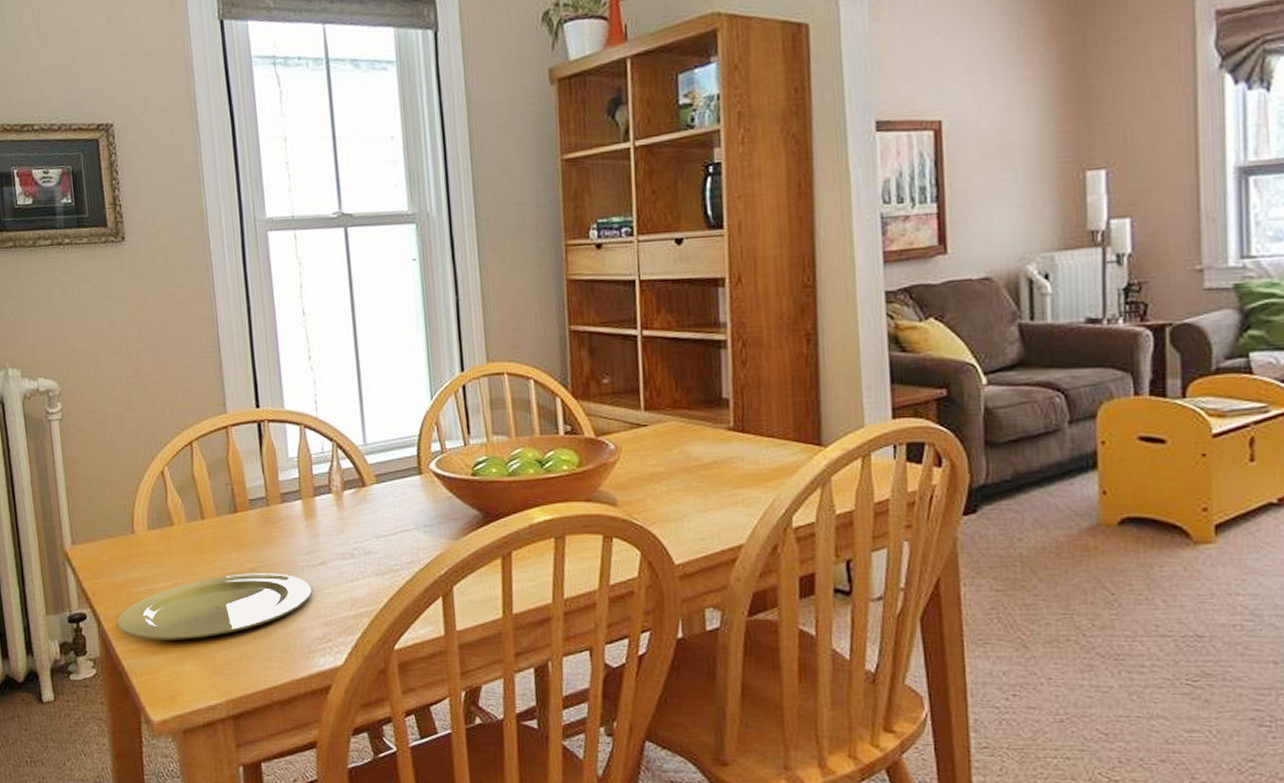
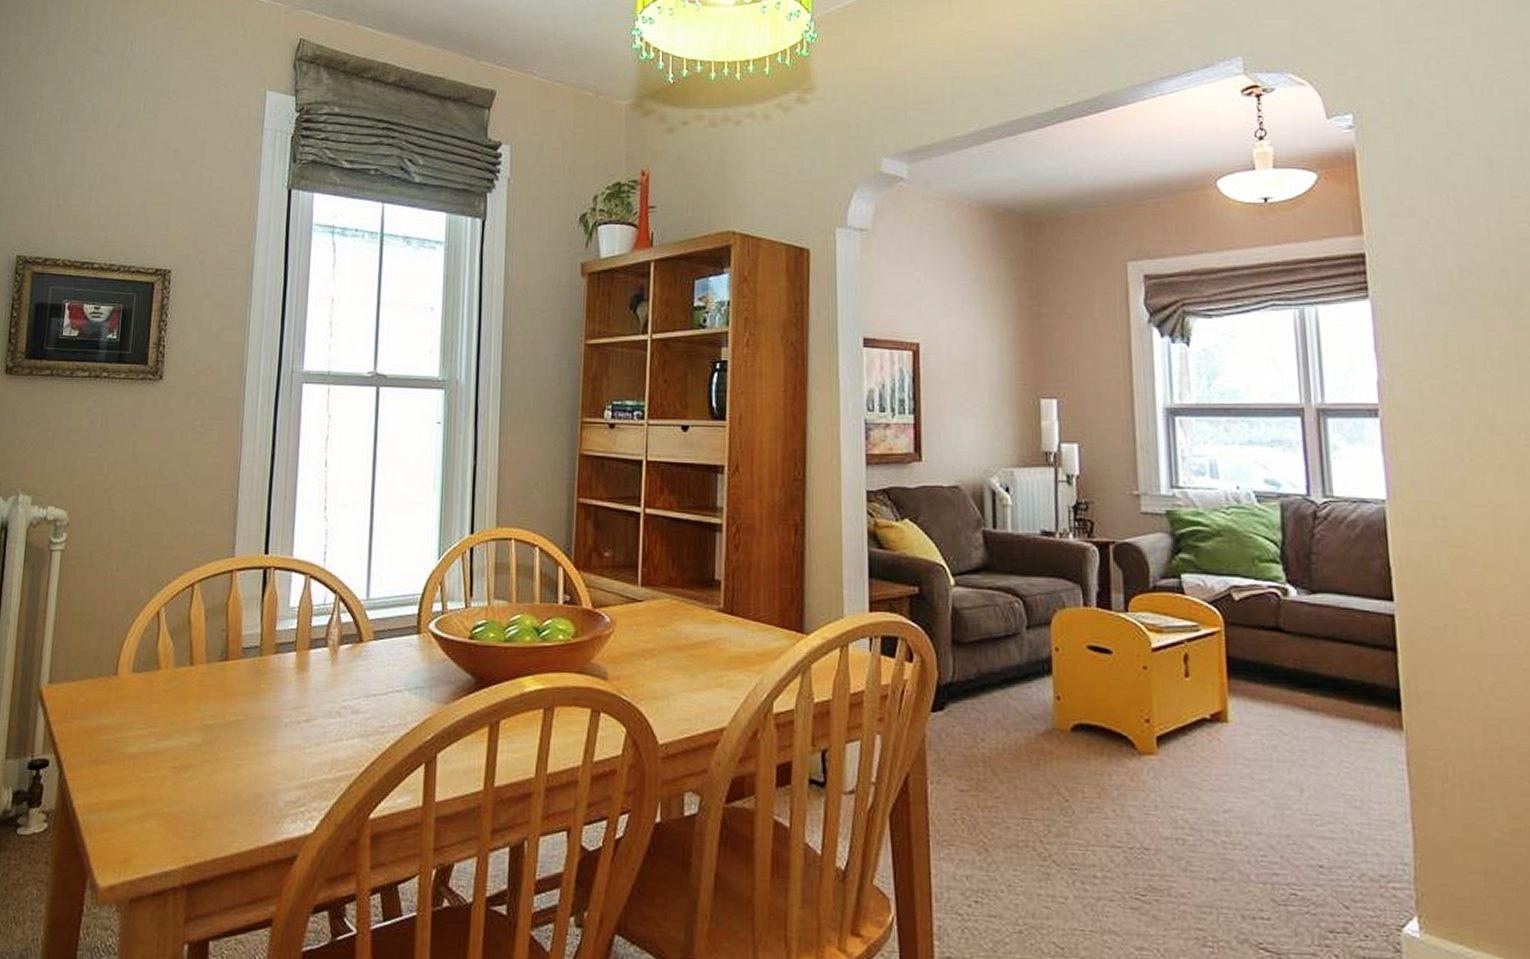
plate: present [117,573,313,640] -> none [80,726,293,796]

